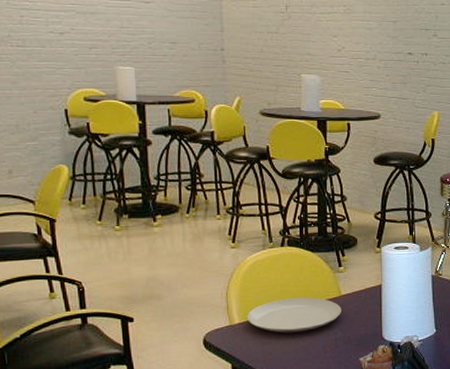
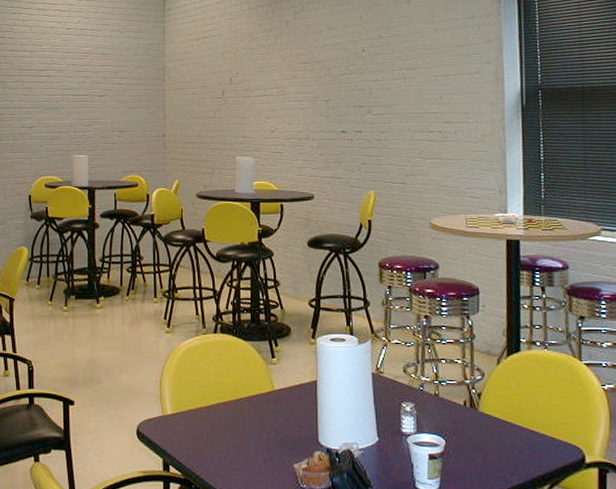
plate: present [246,297,342,333] -> none [179,390,275,429]

